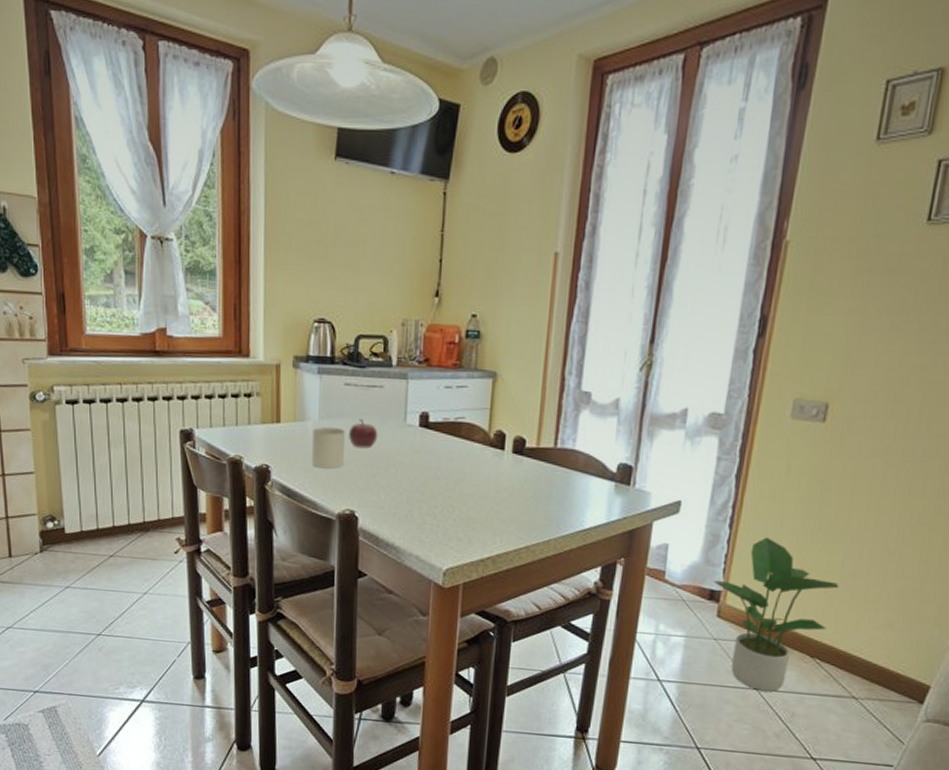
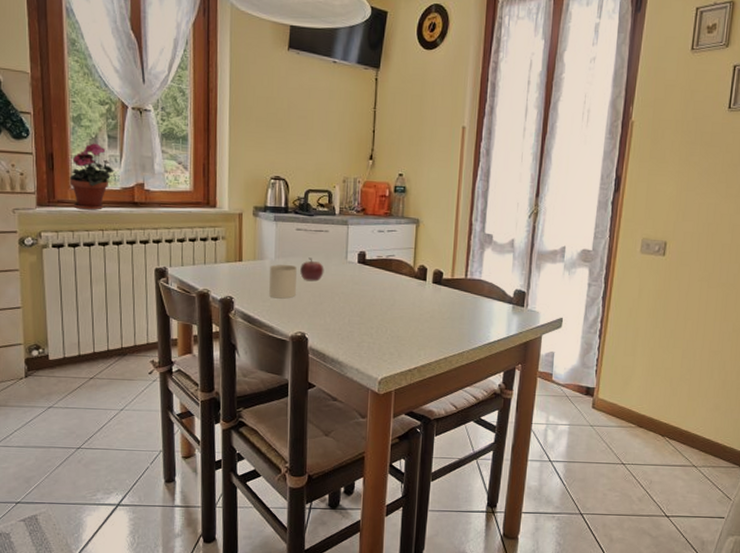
potted plant: none [83,280,133,362] -> present [69,143,115,211]
potted plant: present [714,537,839,692] -> none [589,344,680,465]

